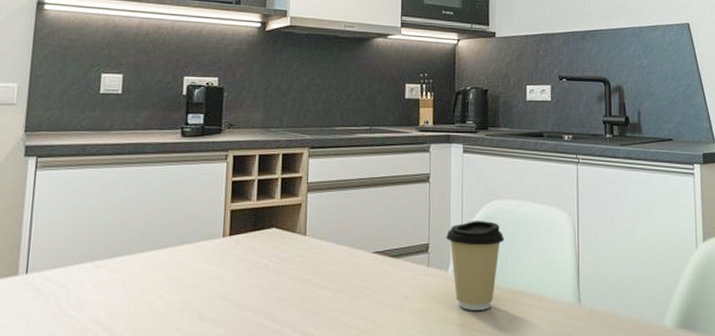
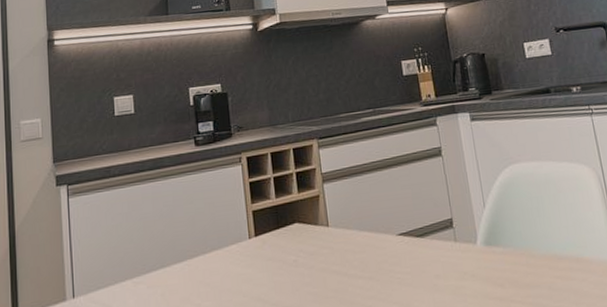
coffee cup: present [446,221,504,310] -> none [468,187,529,282]

